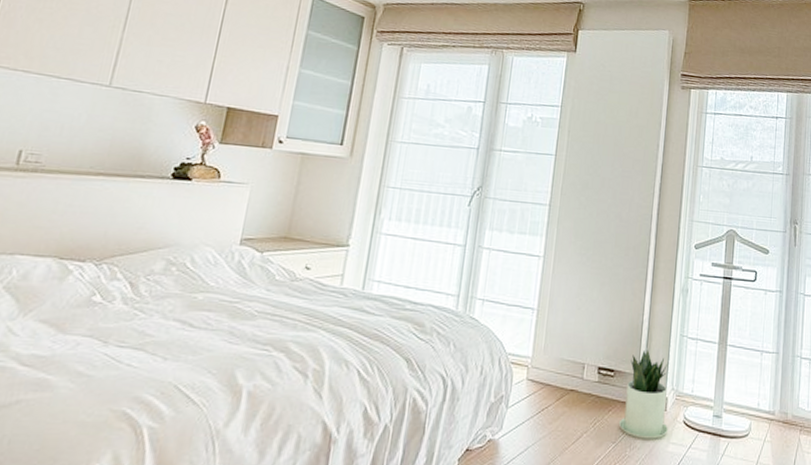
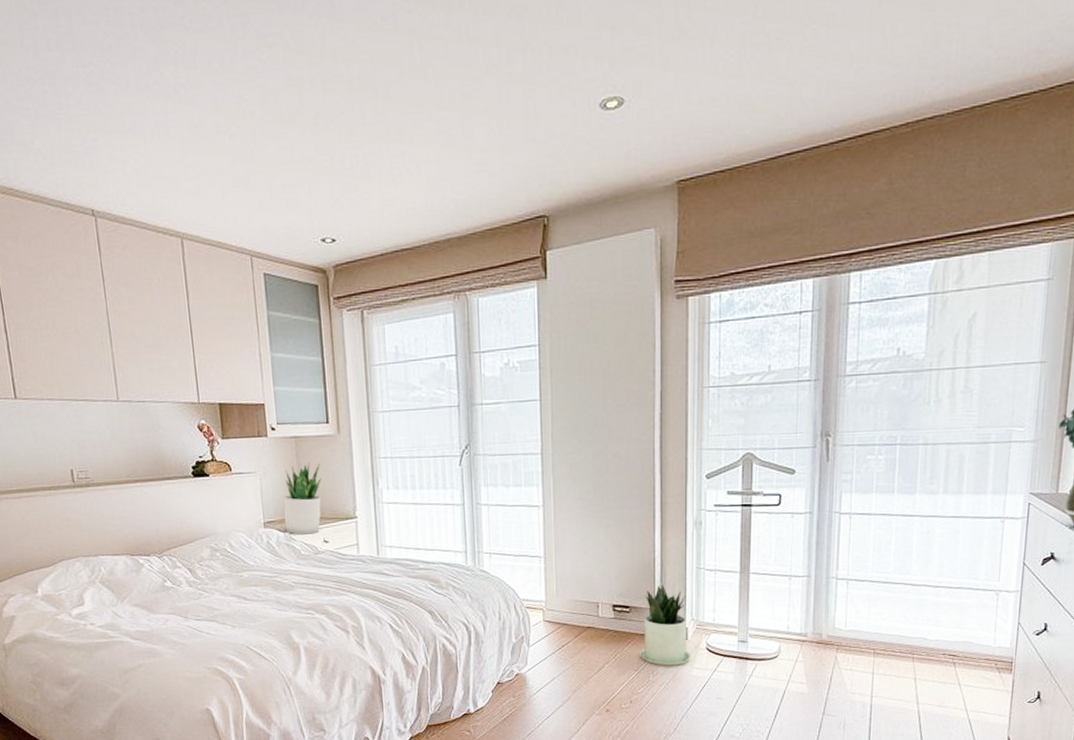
planter: none [263,181,323,258] -> present [283,462,322,535]

